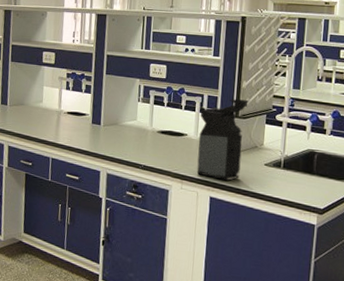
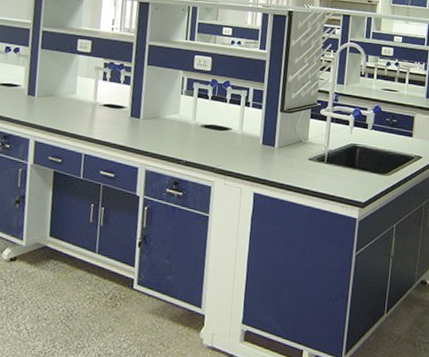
coffee maker: present [197,99,250,181] -> none [240,93,295,176]

